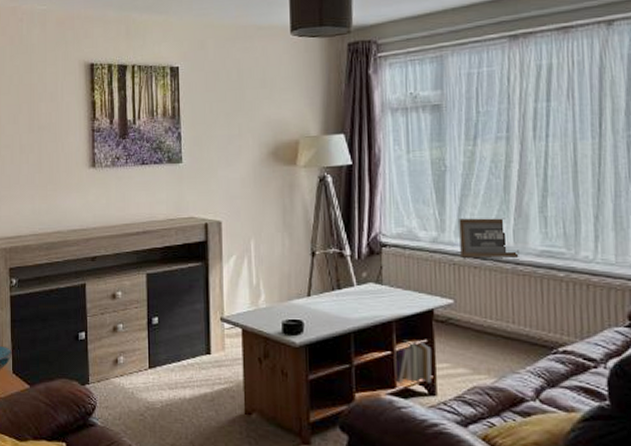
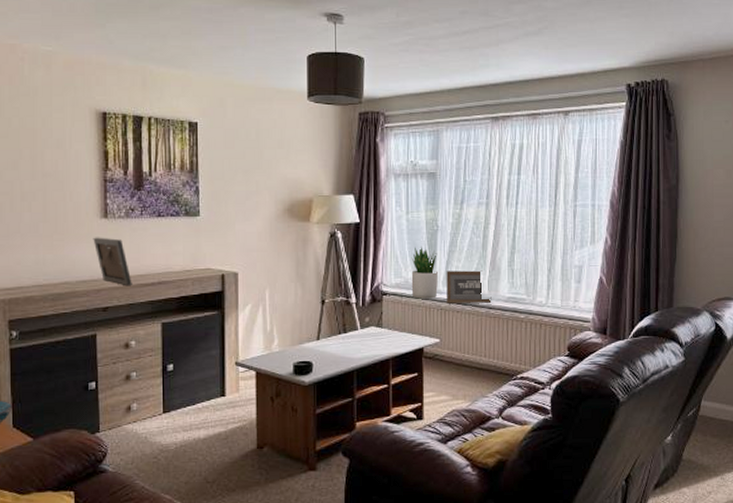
picture frame: none [82,186,118,236] -> present [93,237,132,286]
books: present [393,338,432,383] -> none [388,373,421,411]
planter: none [414,189,449,252] -> present [411,246,438,299]

